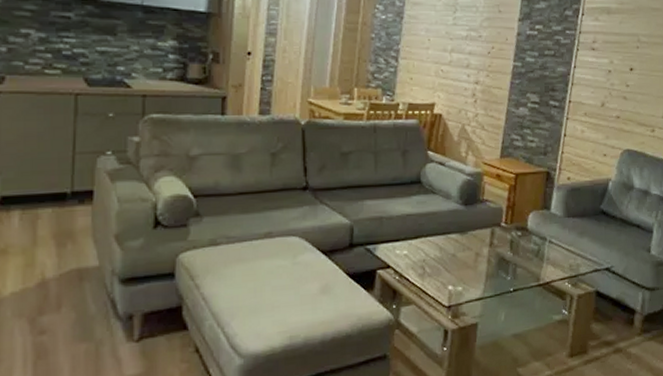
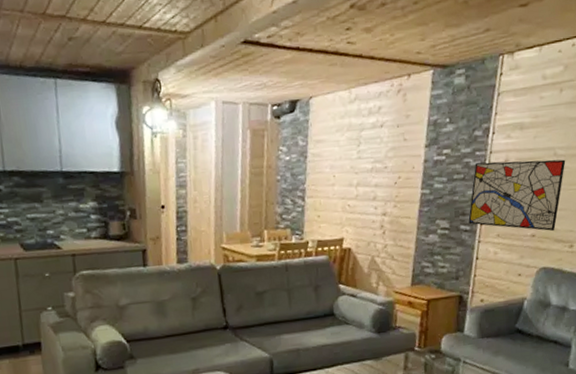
wall art: none [557,41,648,115] -> present [468,159,566,232]

